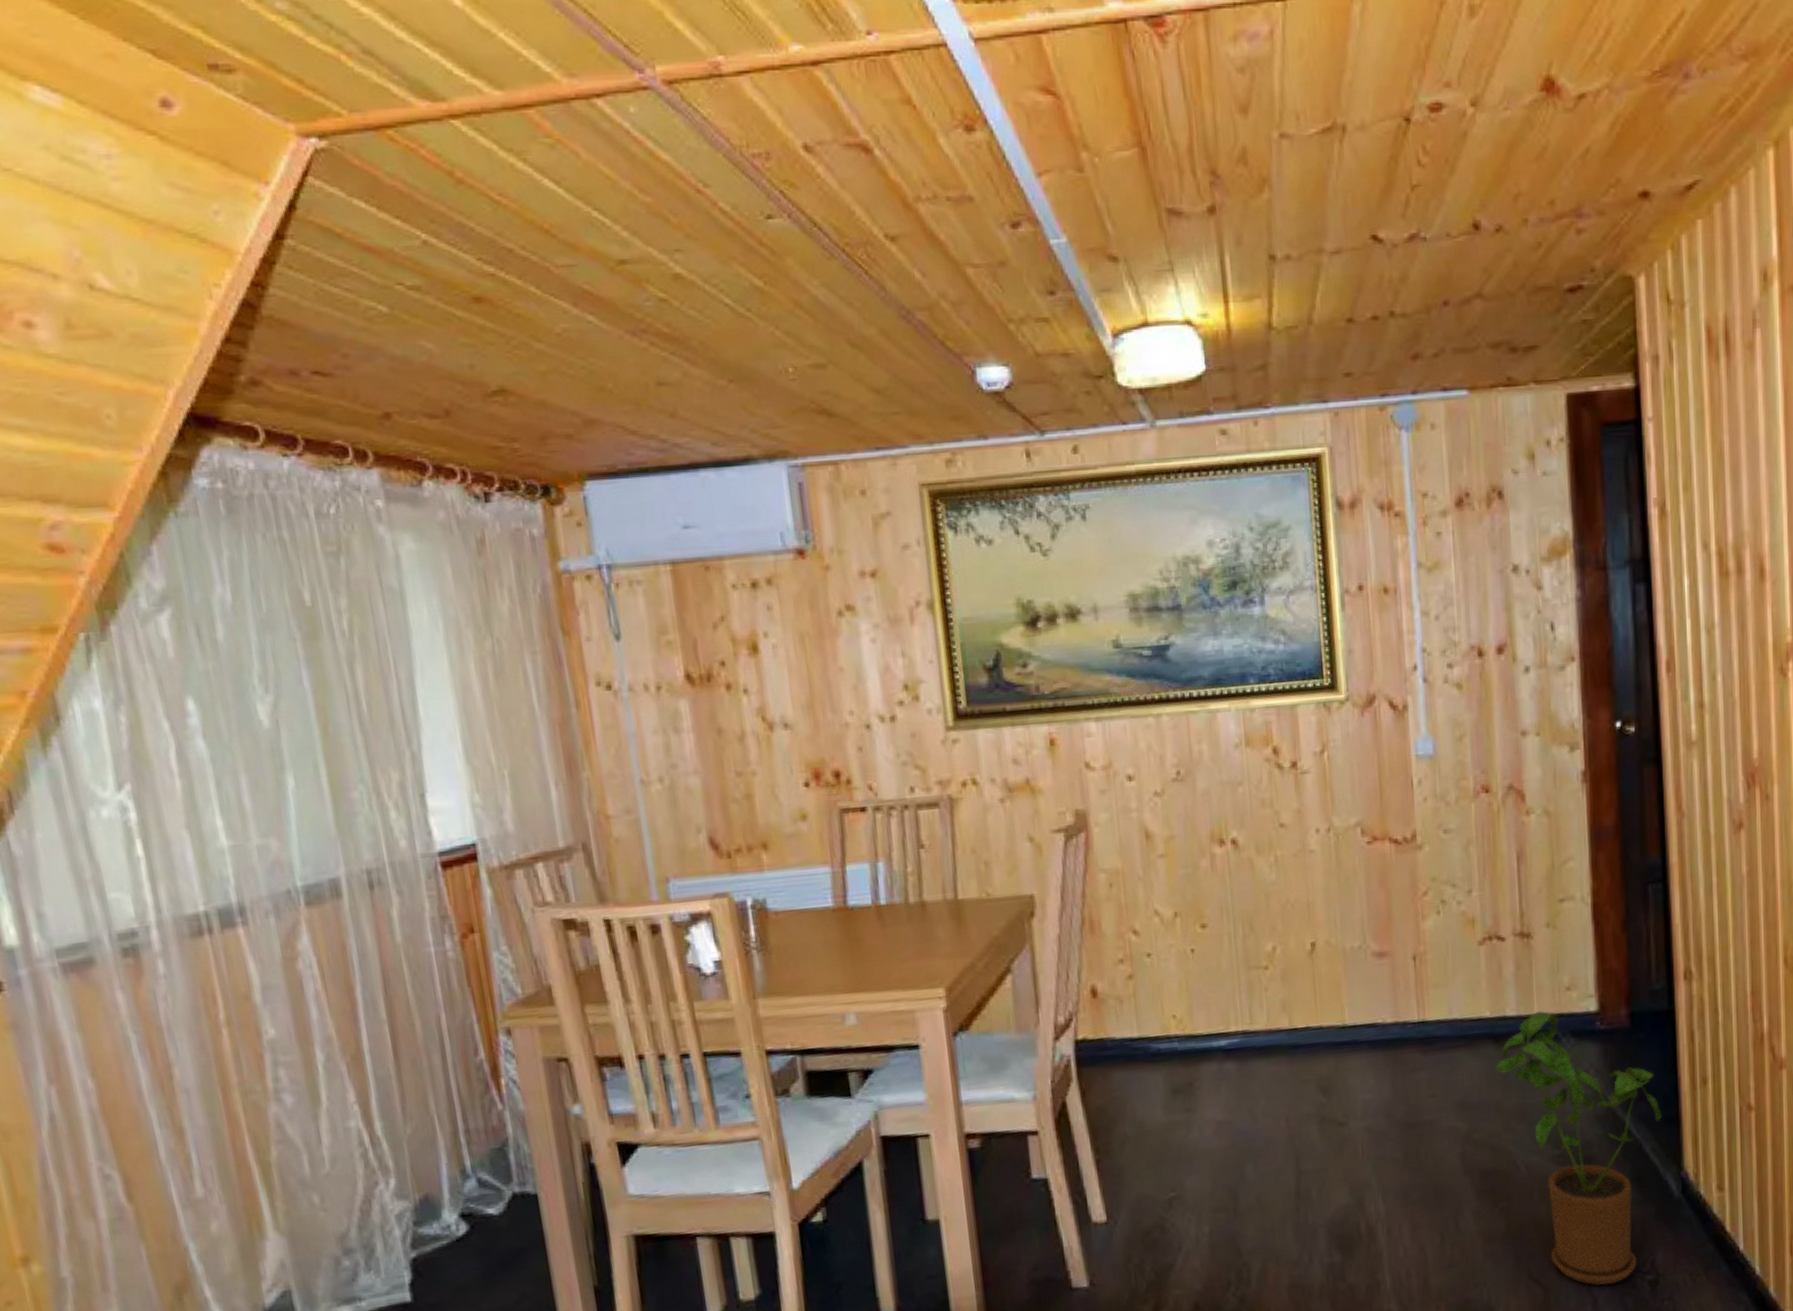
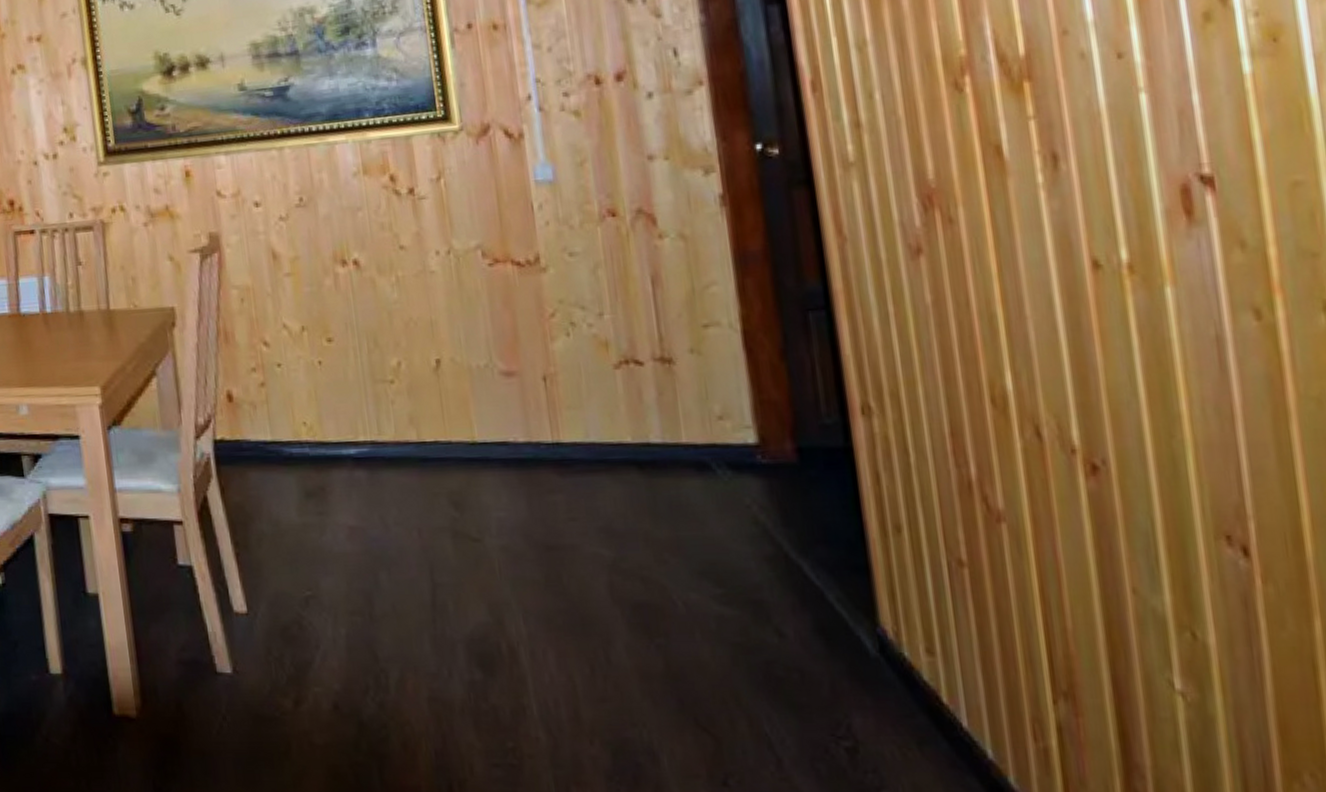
house plant: present [1495,1011,1662,1286] -> none [641,440,846,745]

